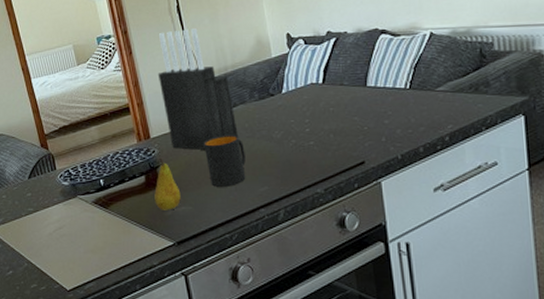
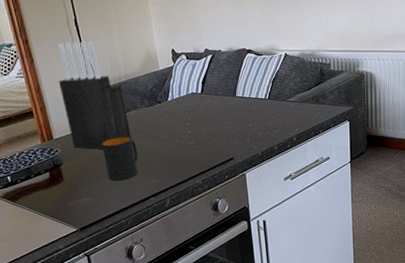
fruit: present [154,157,181,210] -> none [58,156,82,202]

